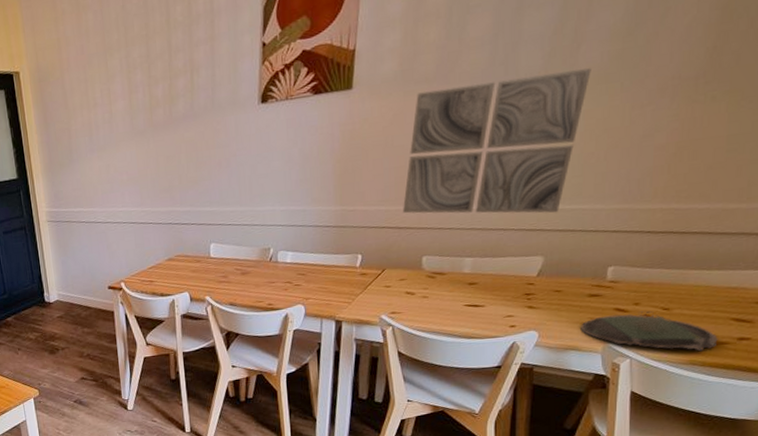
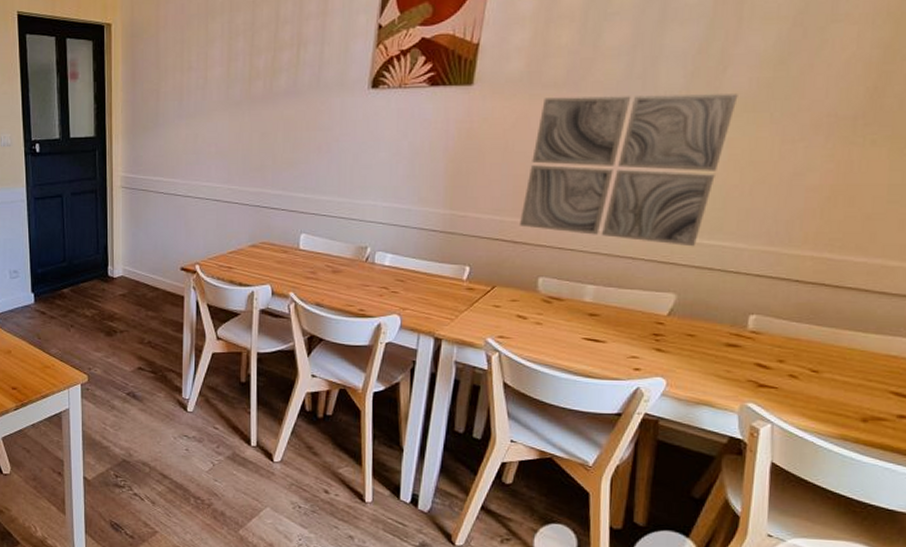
plate: present [580,311,718,352] -> none [715,370,874,426]

